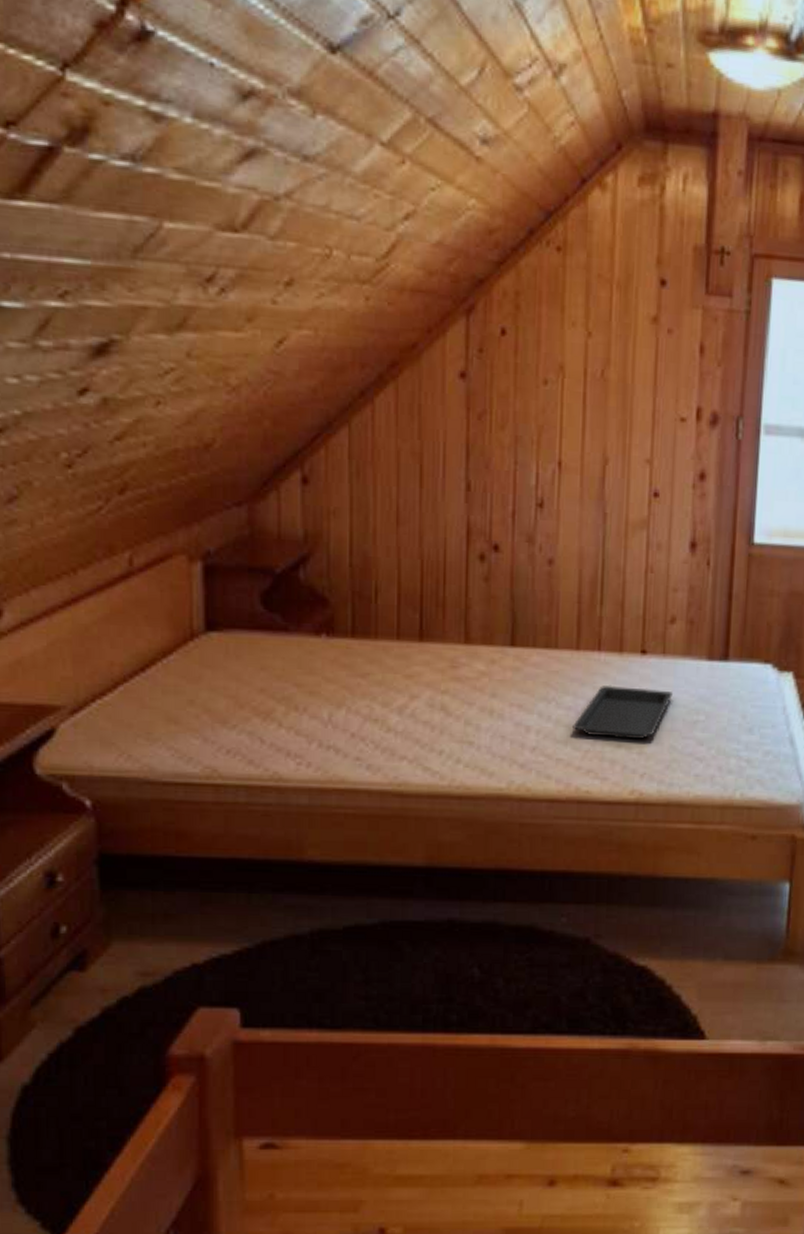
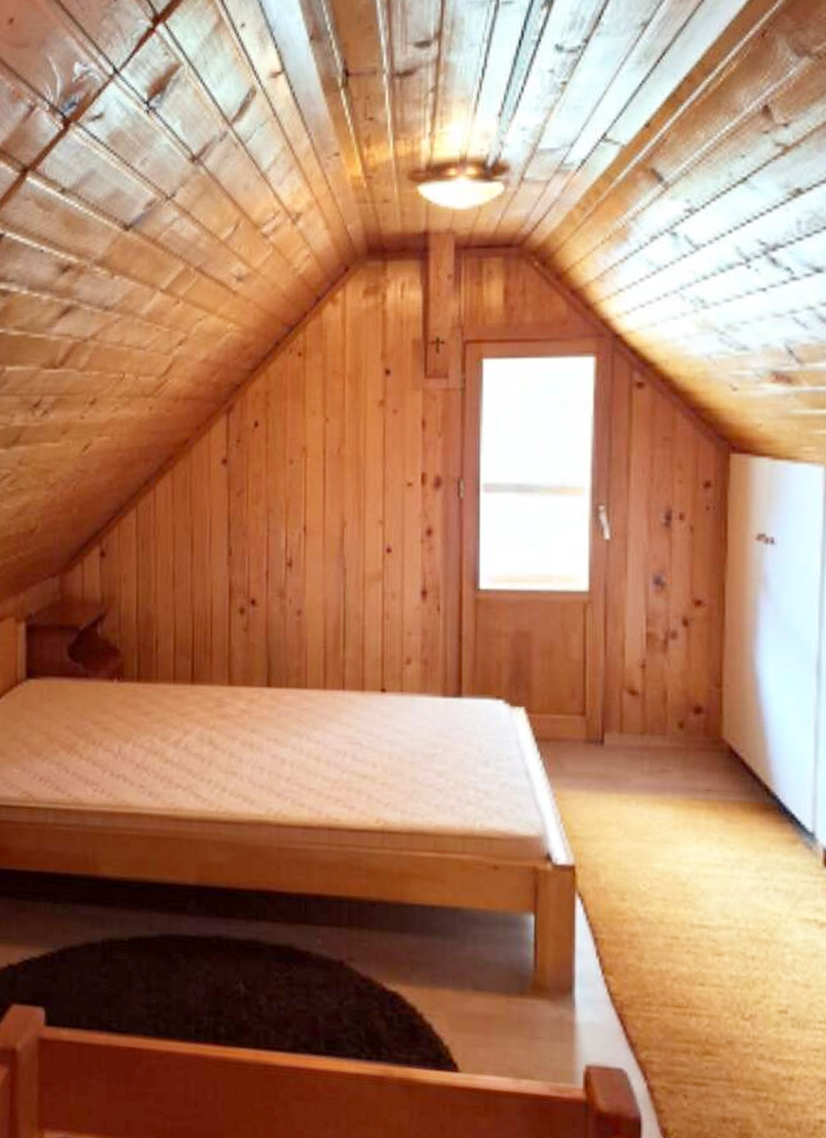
serving tray: present [573,685,673,740] -> none [322,720,411,772]

